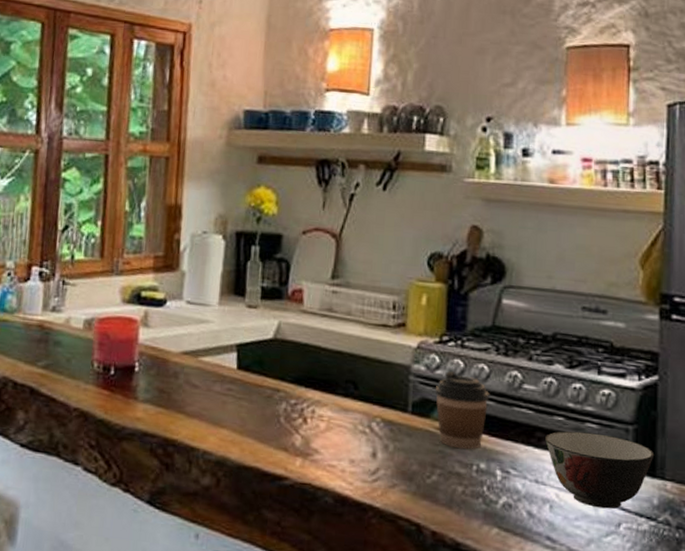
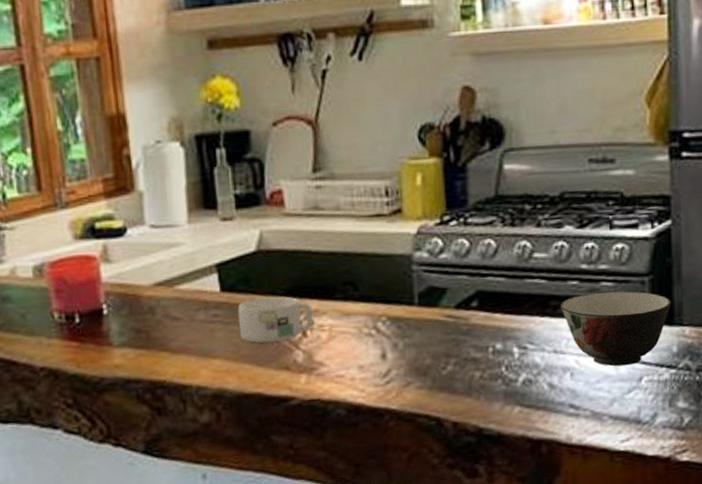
mug: none [247,380,315,424] -> present [237,296,314,343]
coffee cup: present [435,371,490,449] -> none [440,253,499,333]

